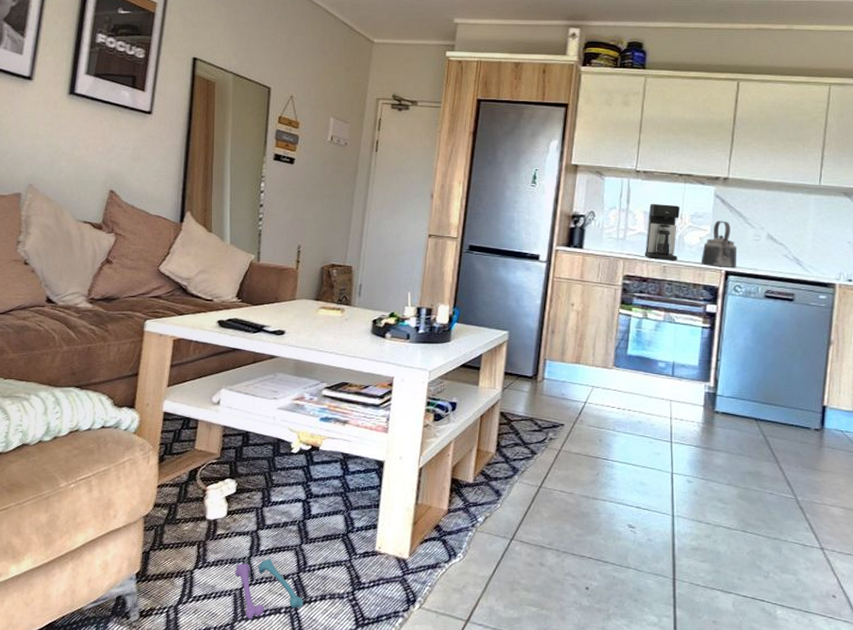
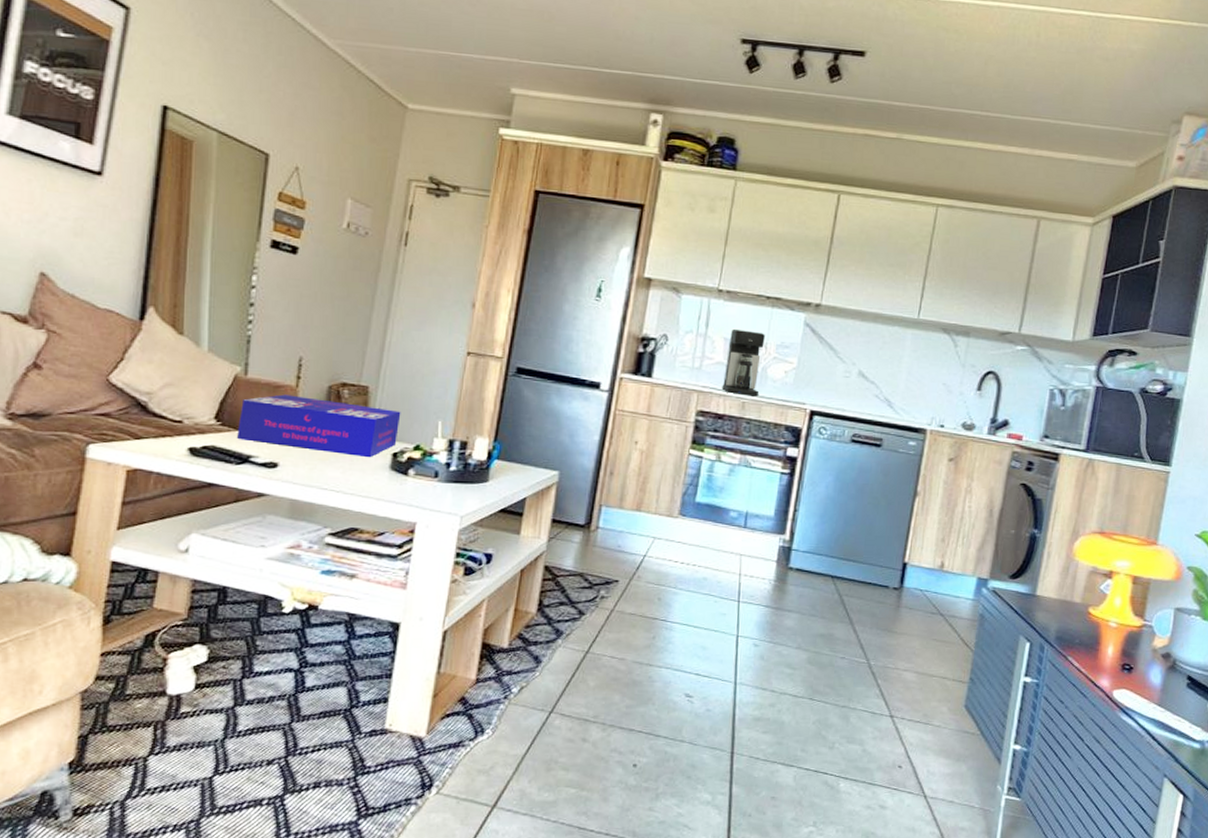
dog toy: present [235,559,303,619] -> none [204,741,292,814]
board game: none [253,275,378,324] -> present [237,394,401,457]
kettle: present [701,221,737,269] -> none [784,353,825,408]

